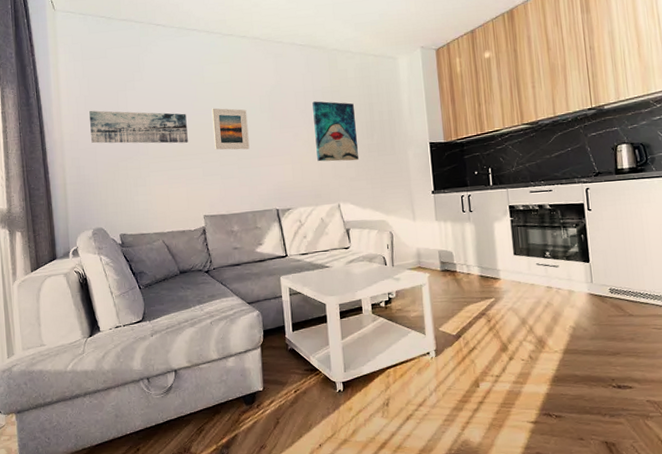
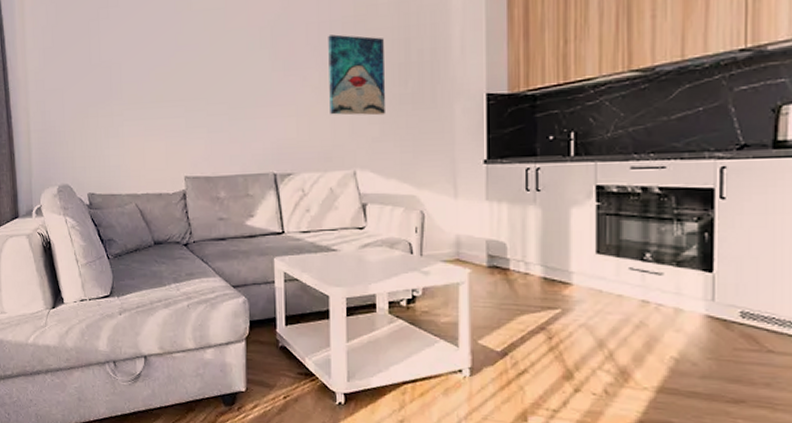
wall art: present [89,110,188,144] -> none [57,43,170,87]
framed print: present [211,108,250,150] -> none [199,42,244,97]

